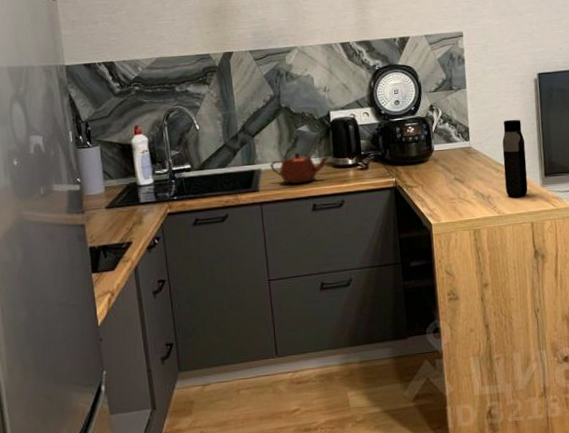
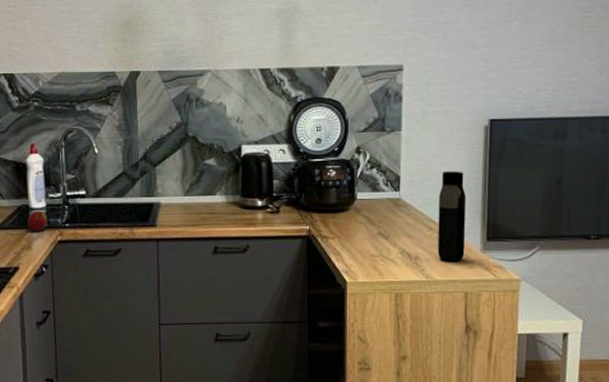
apple: none [136,187,156,207] -> present [27,210,47,231]
teapot: present [270,152,330,185] -> none [171,187,237,223]

